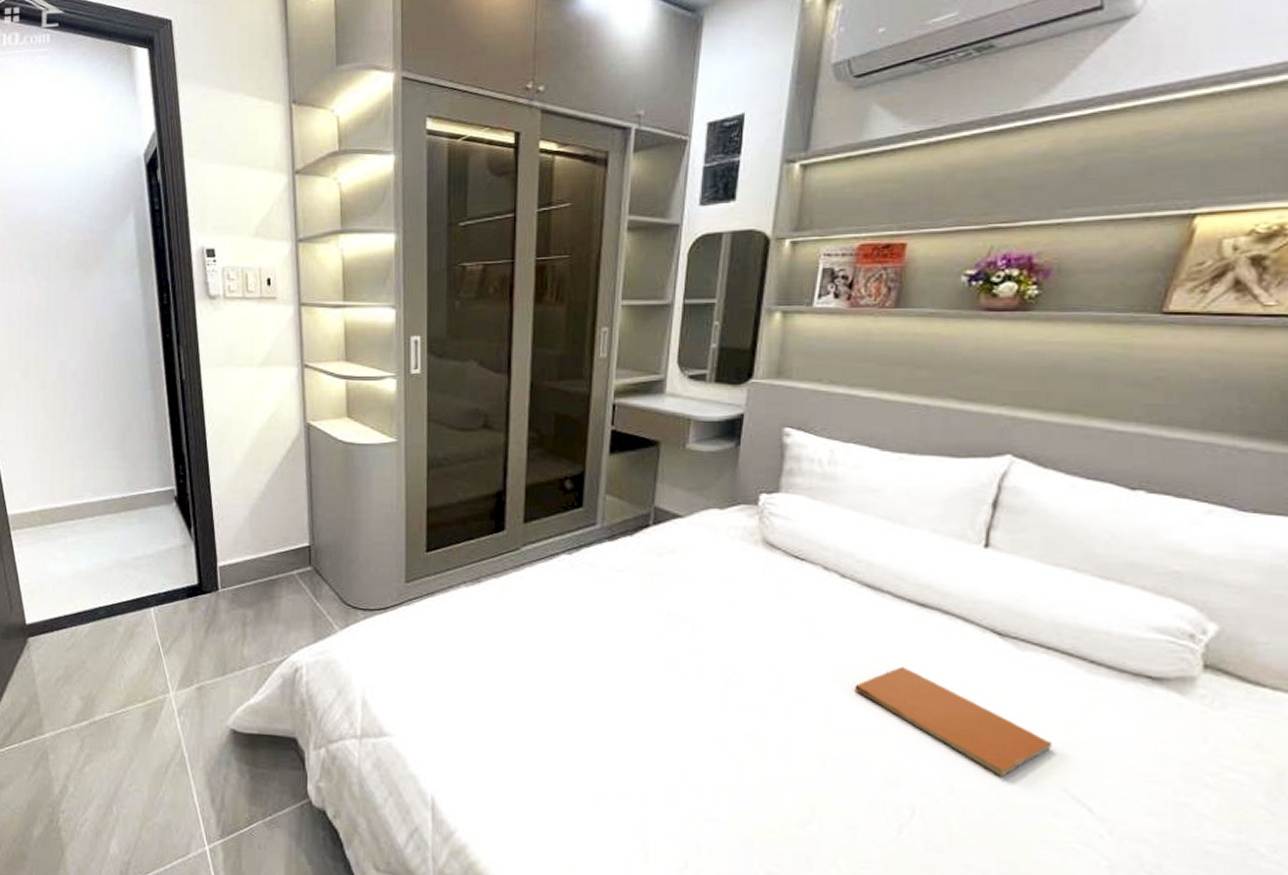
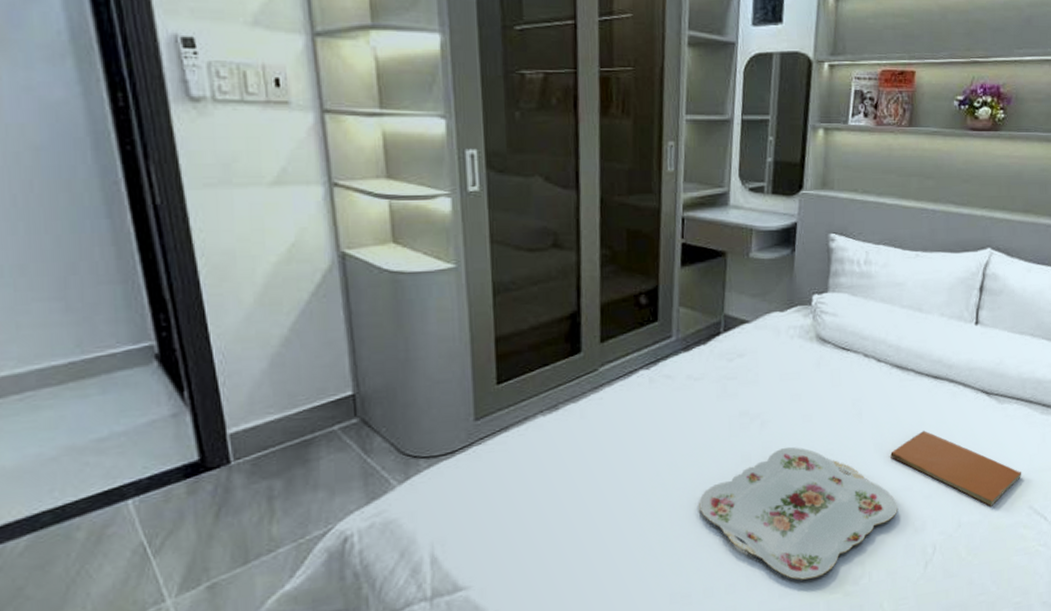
serving tray: none [618,657,863,810] -> present [699,446,899,580]

